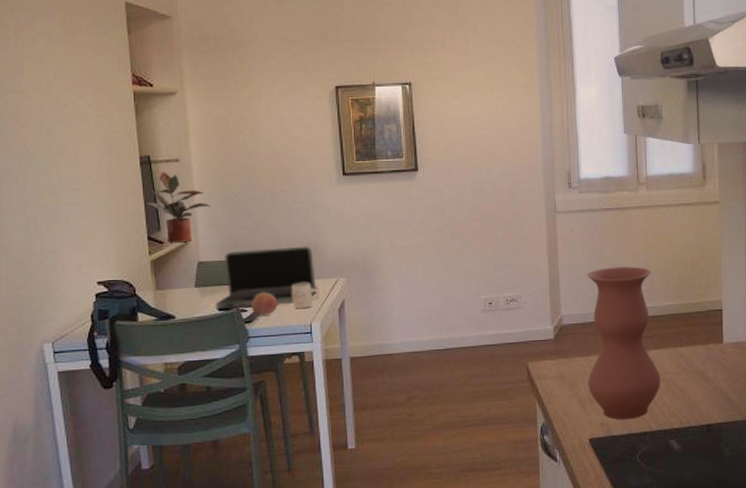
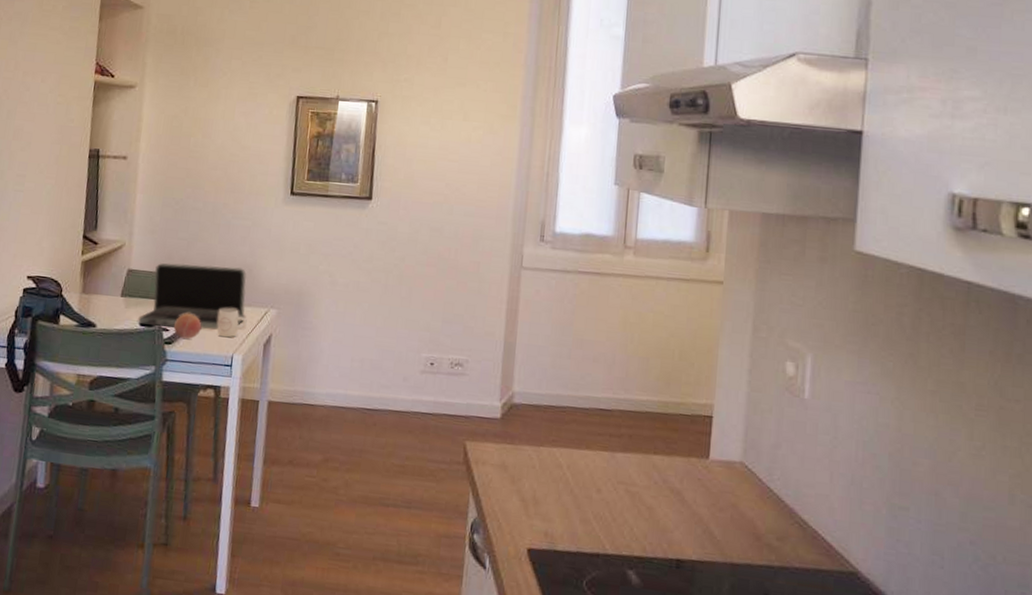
potted plant: present [145,171,211,243] -> none [87,168,151,247]
vase: present [587,266,661,419] -> none [534,342,629,534]

